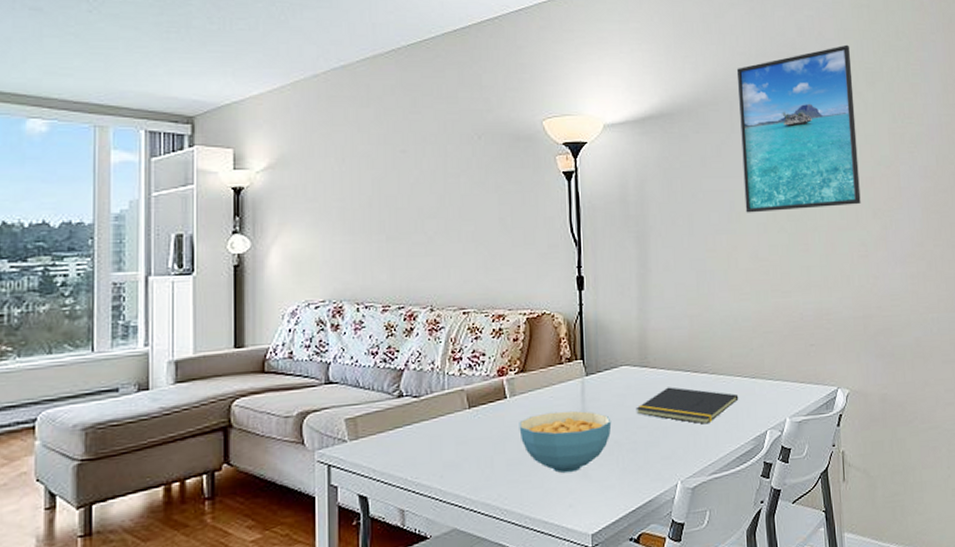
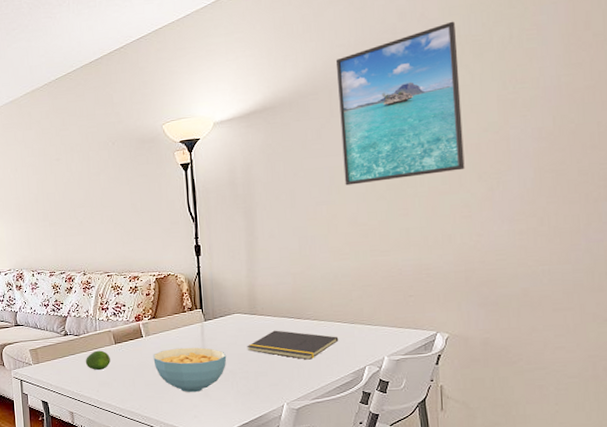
fruit: none [426,417,461,447] -> present [85,350,110,371]

